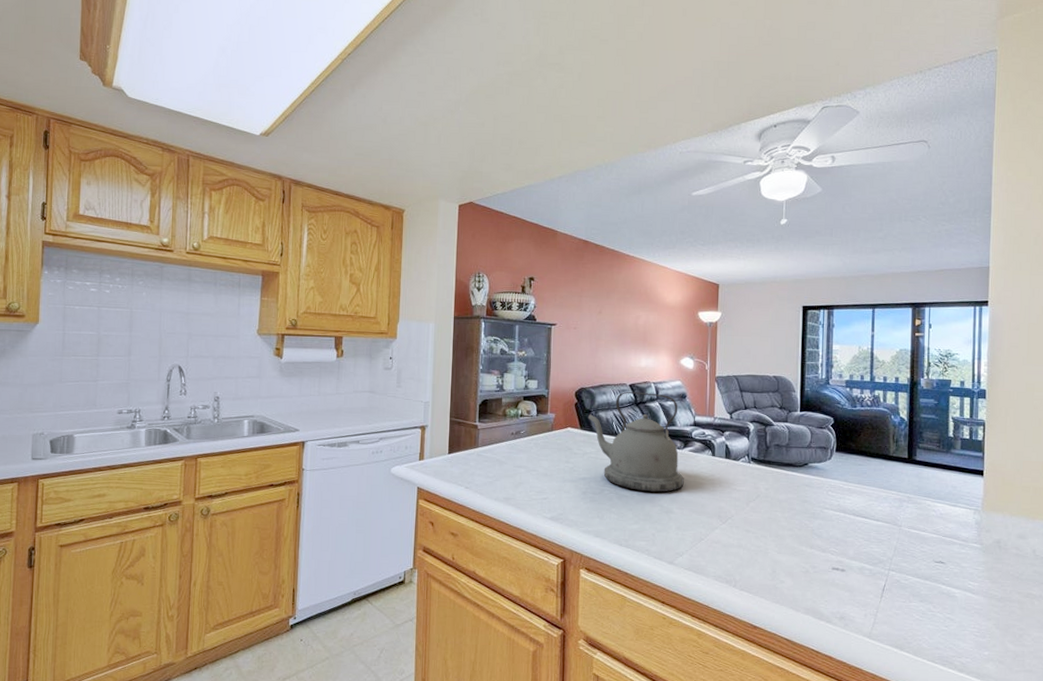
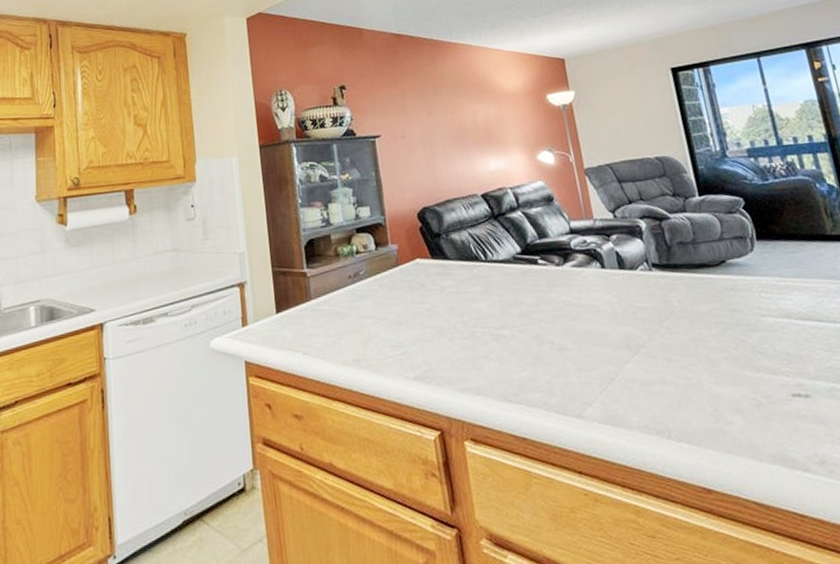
kettle: present [587,391,684,493] -> none [438,200,574,327]

